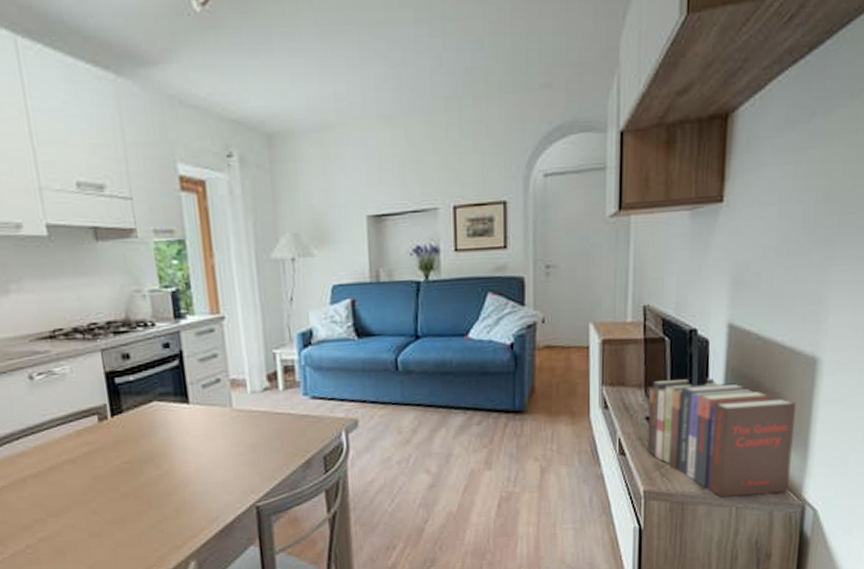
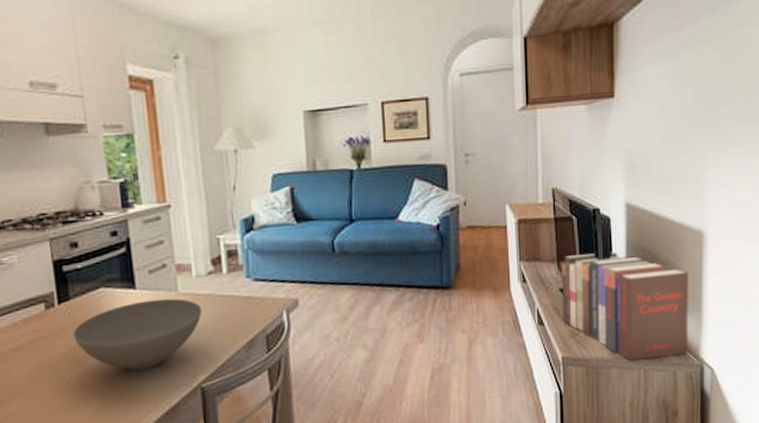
bowl: none [126,414,258,487] -> present [73,298,202,371]

